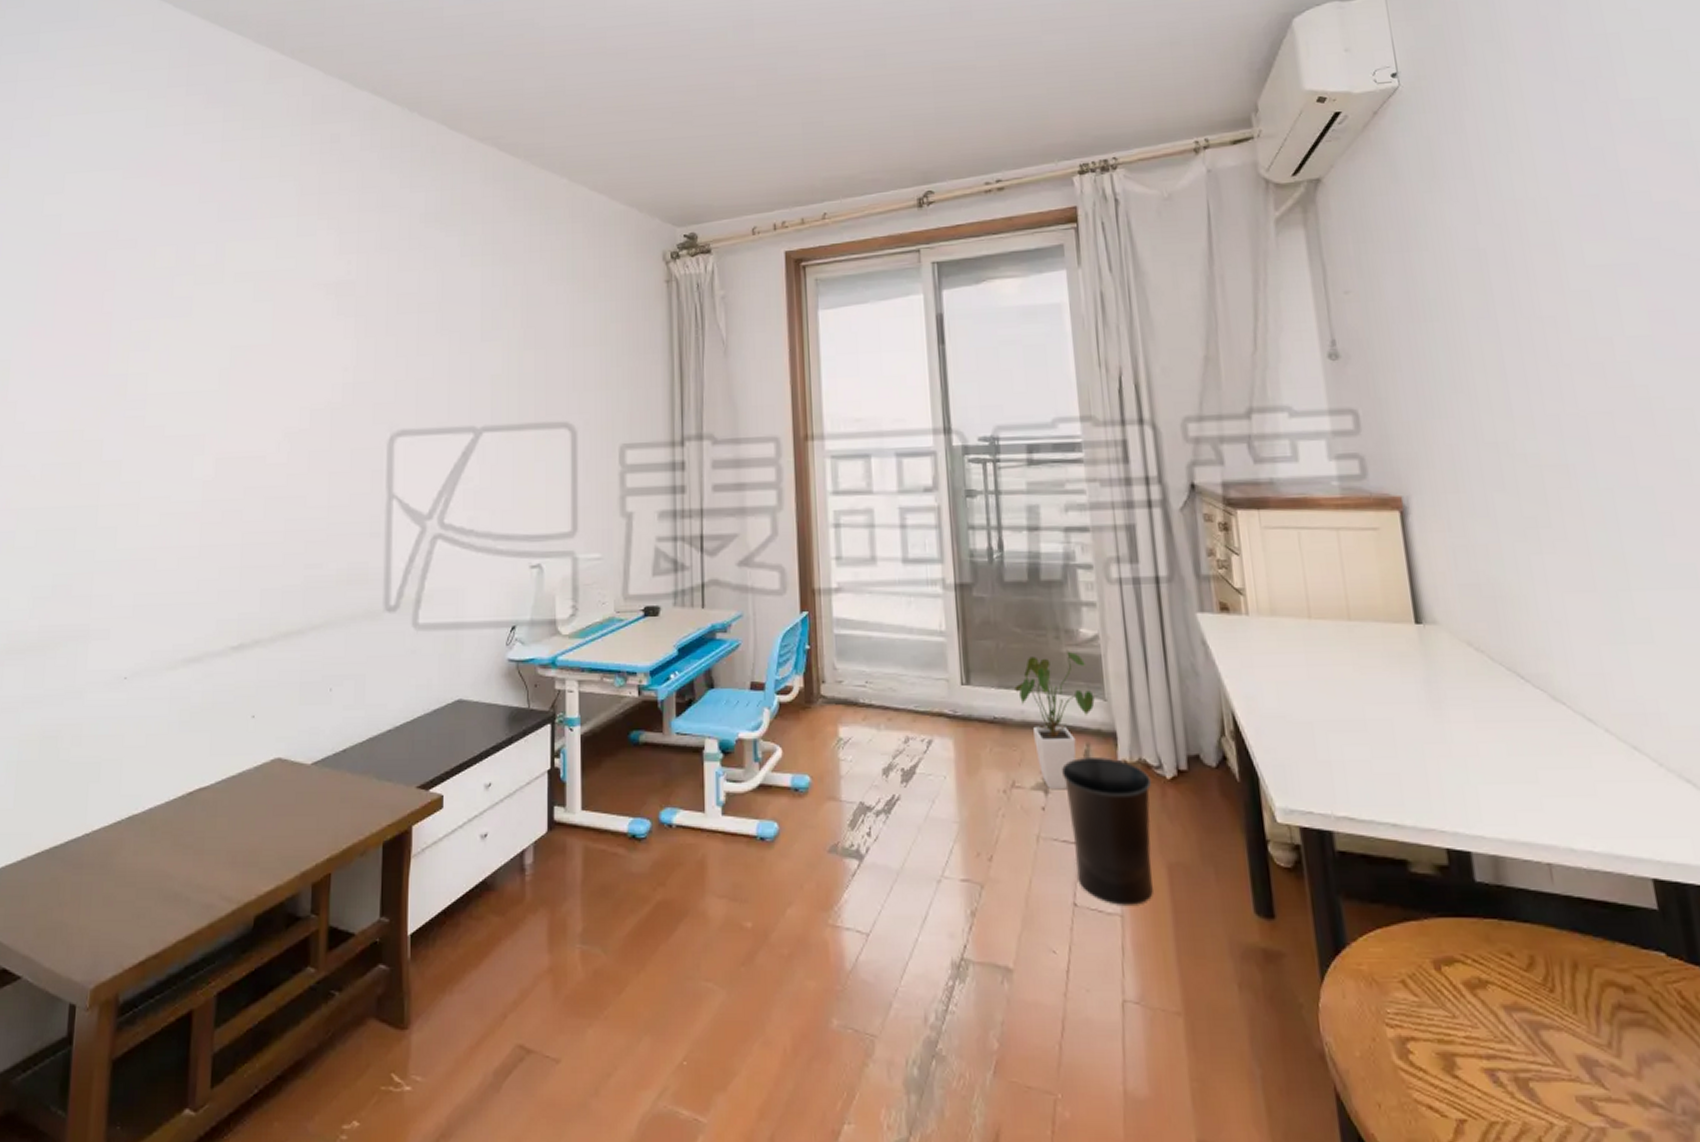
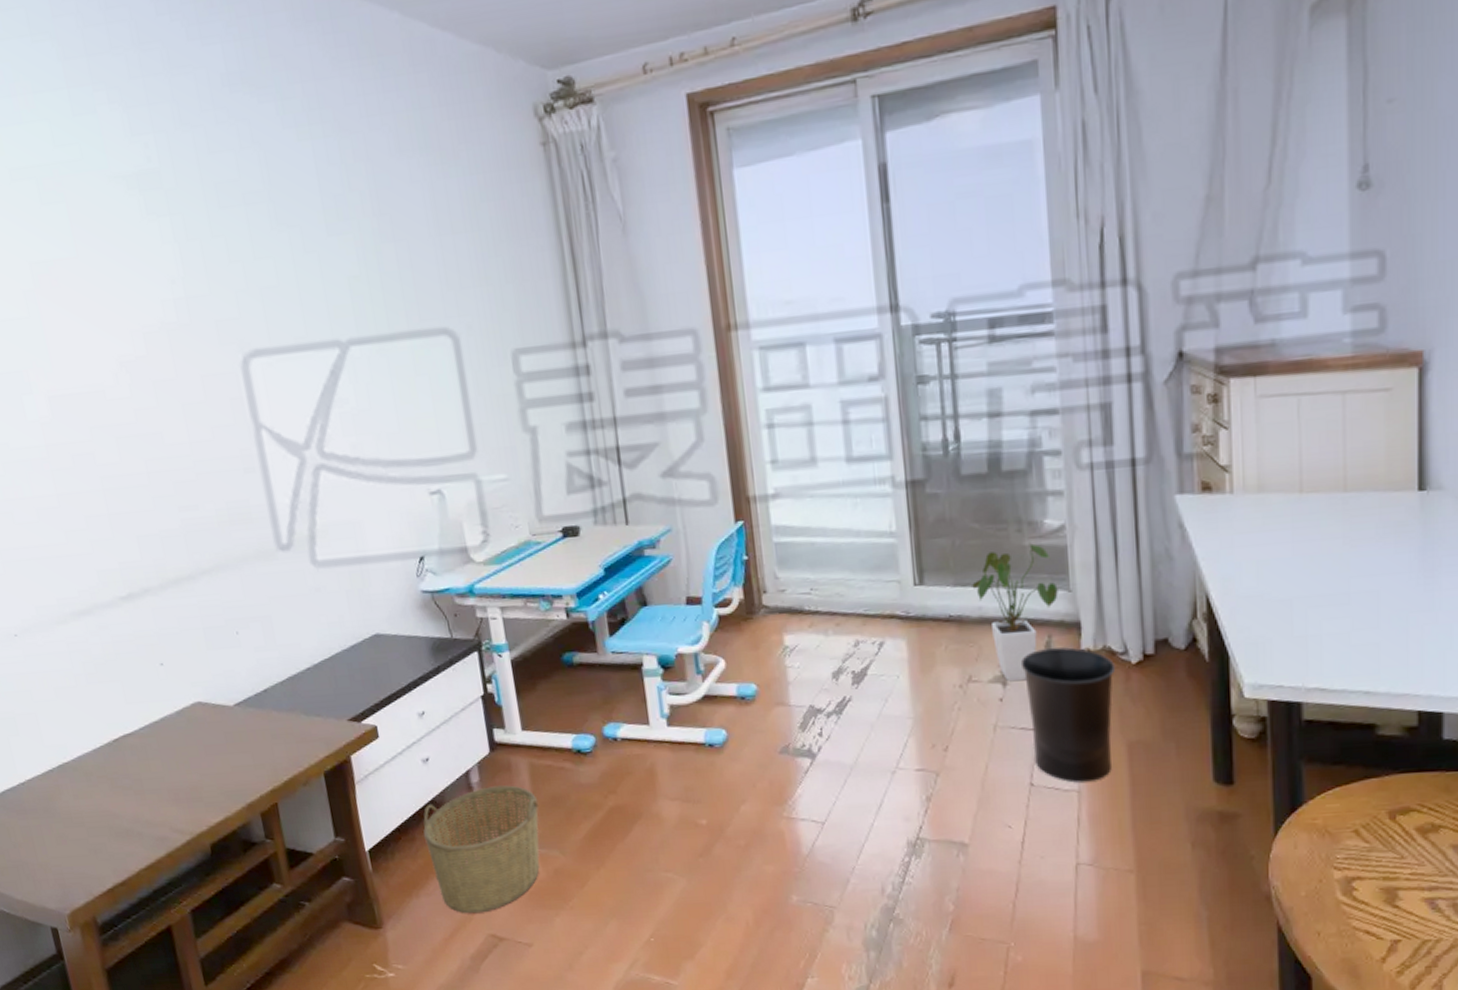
basket: none [468,869,588,1018] -> present [423,785,540,914]

